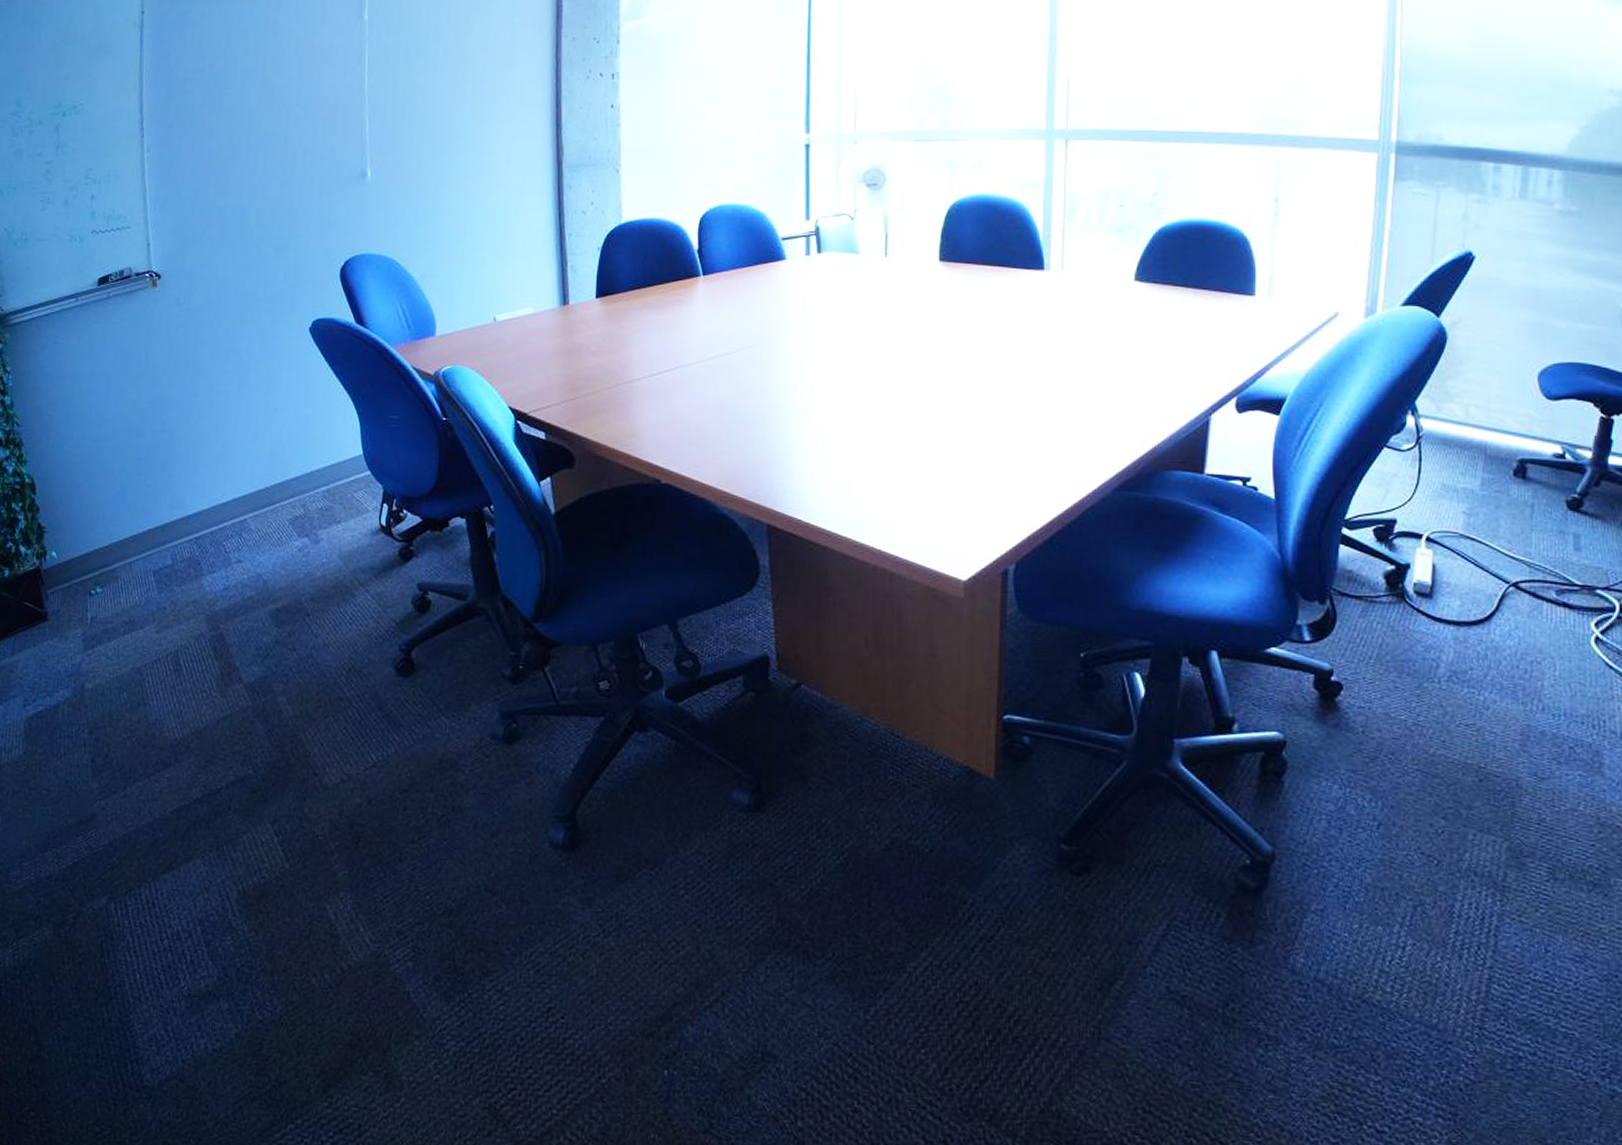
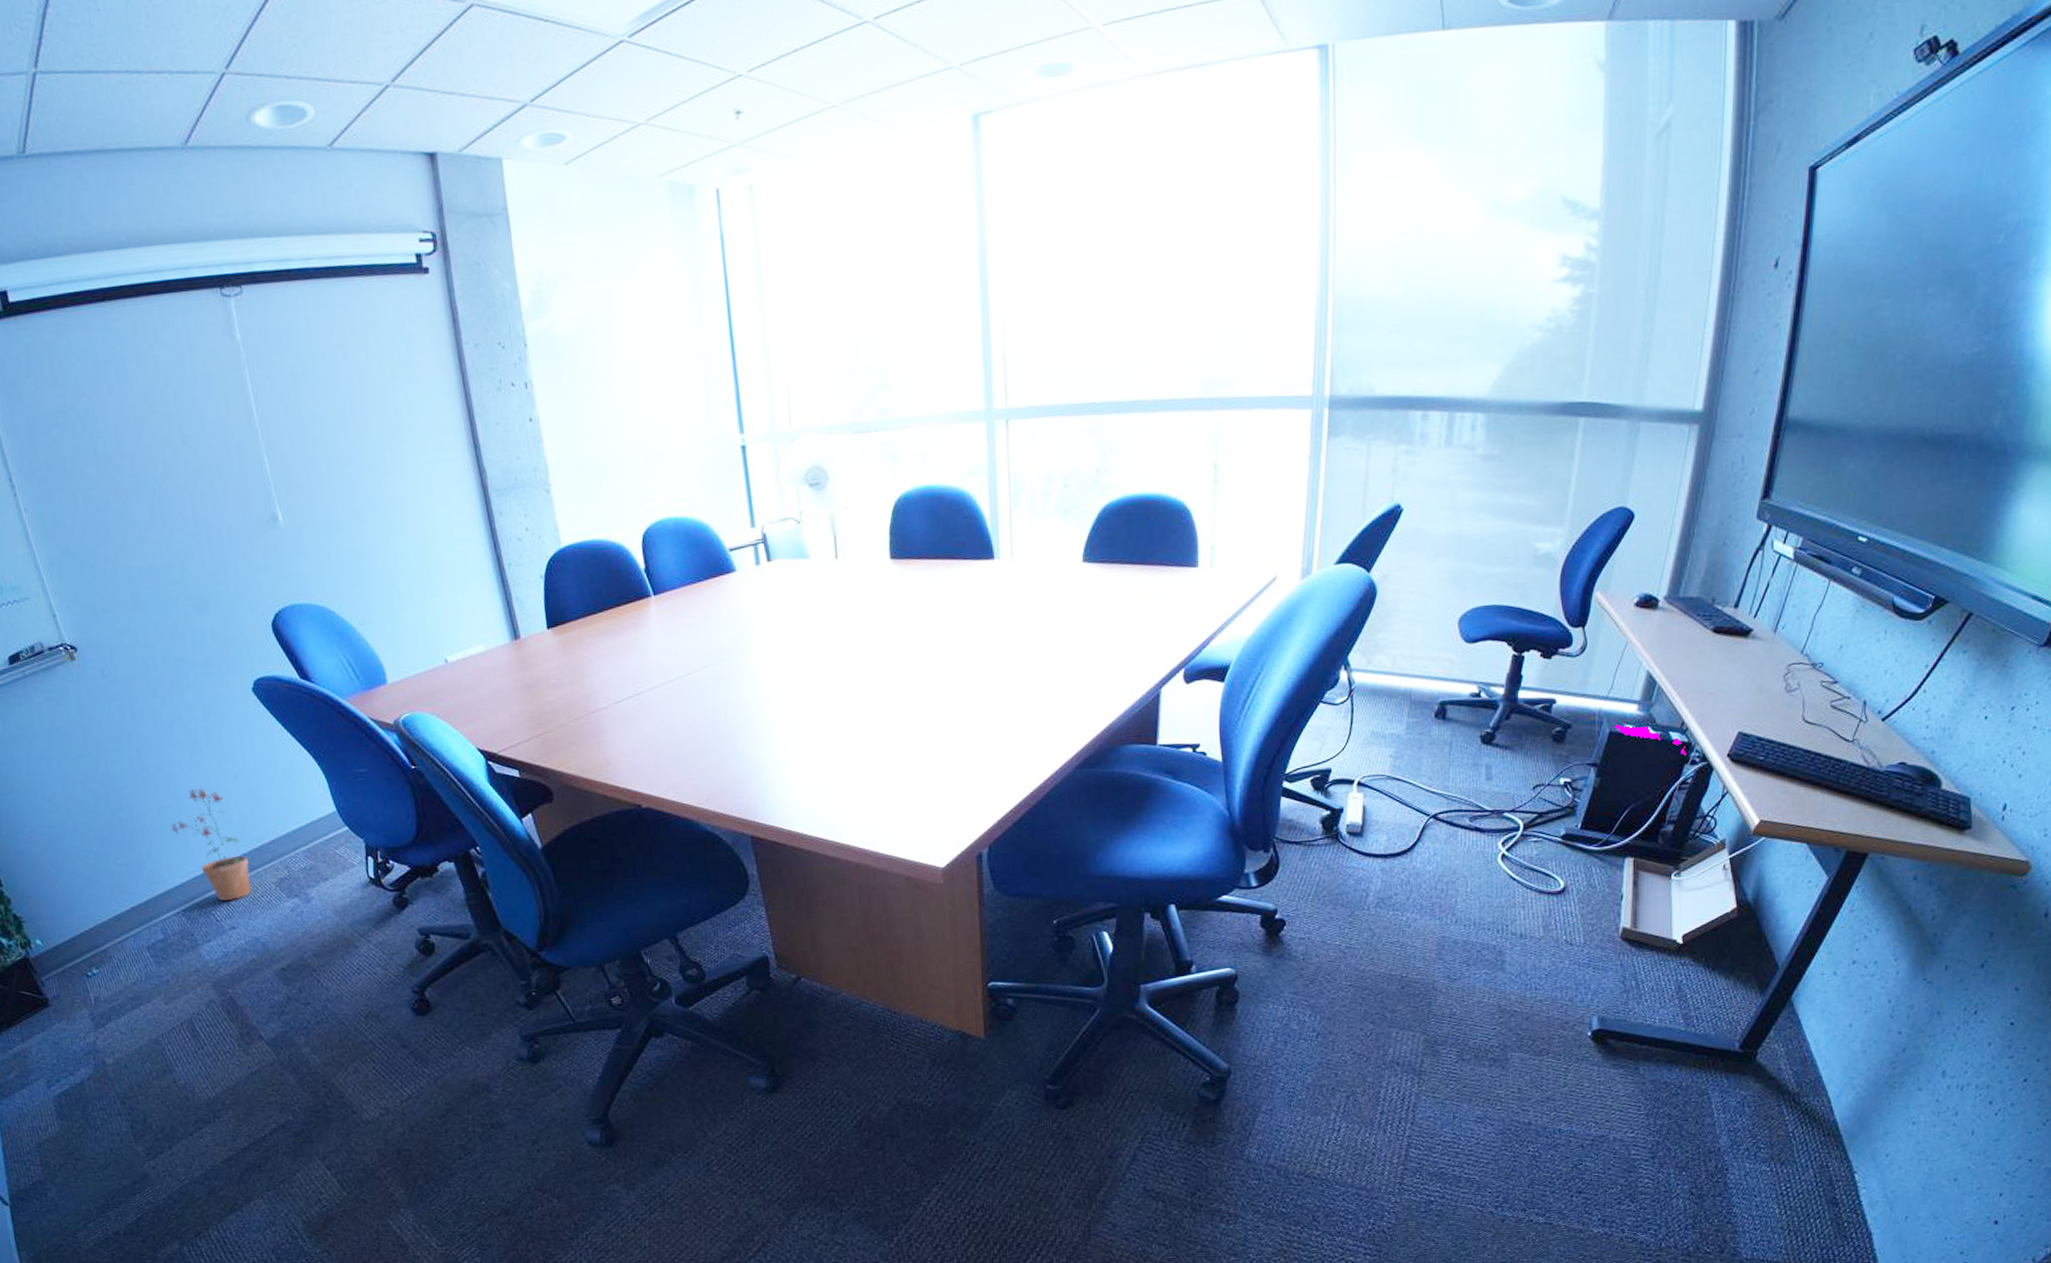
potted plant: none [204,418,269,534] -> present [171,788,251,901]

